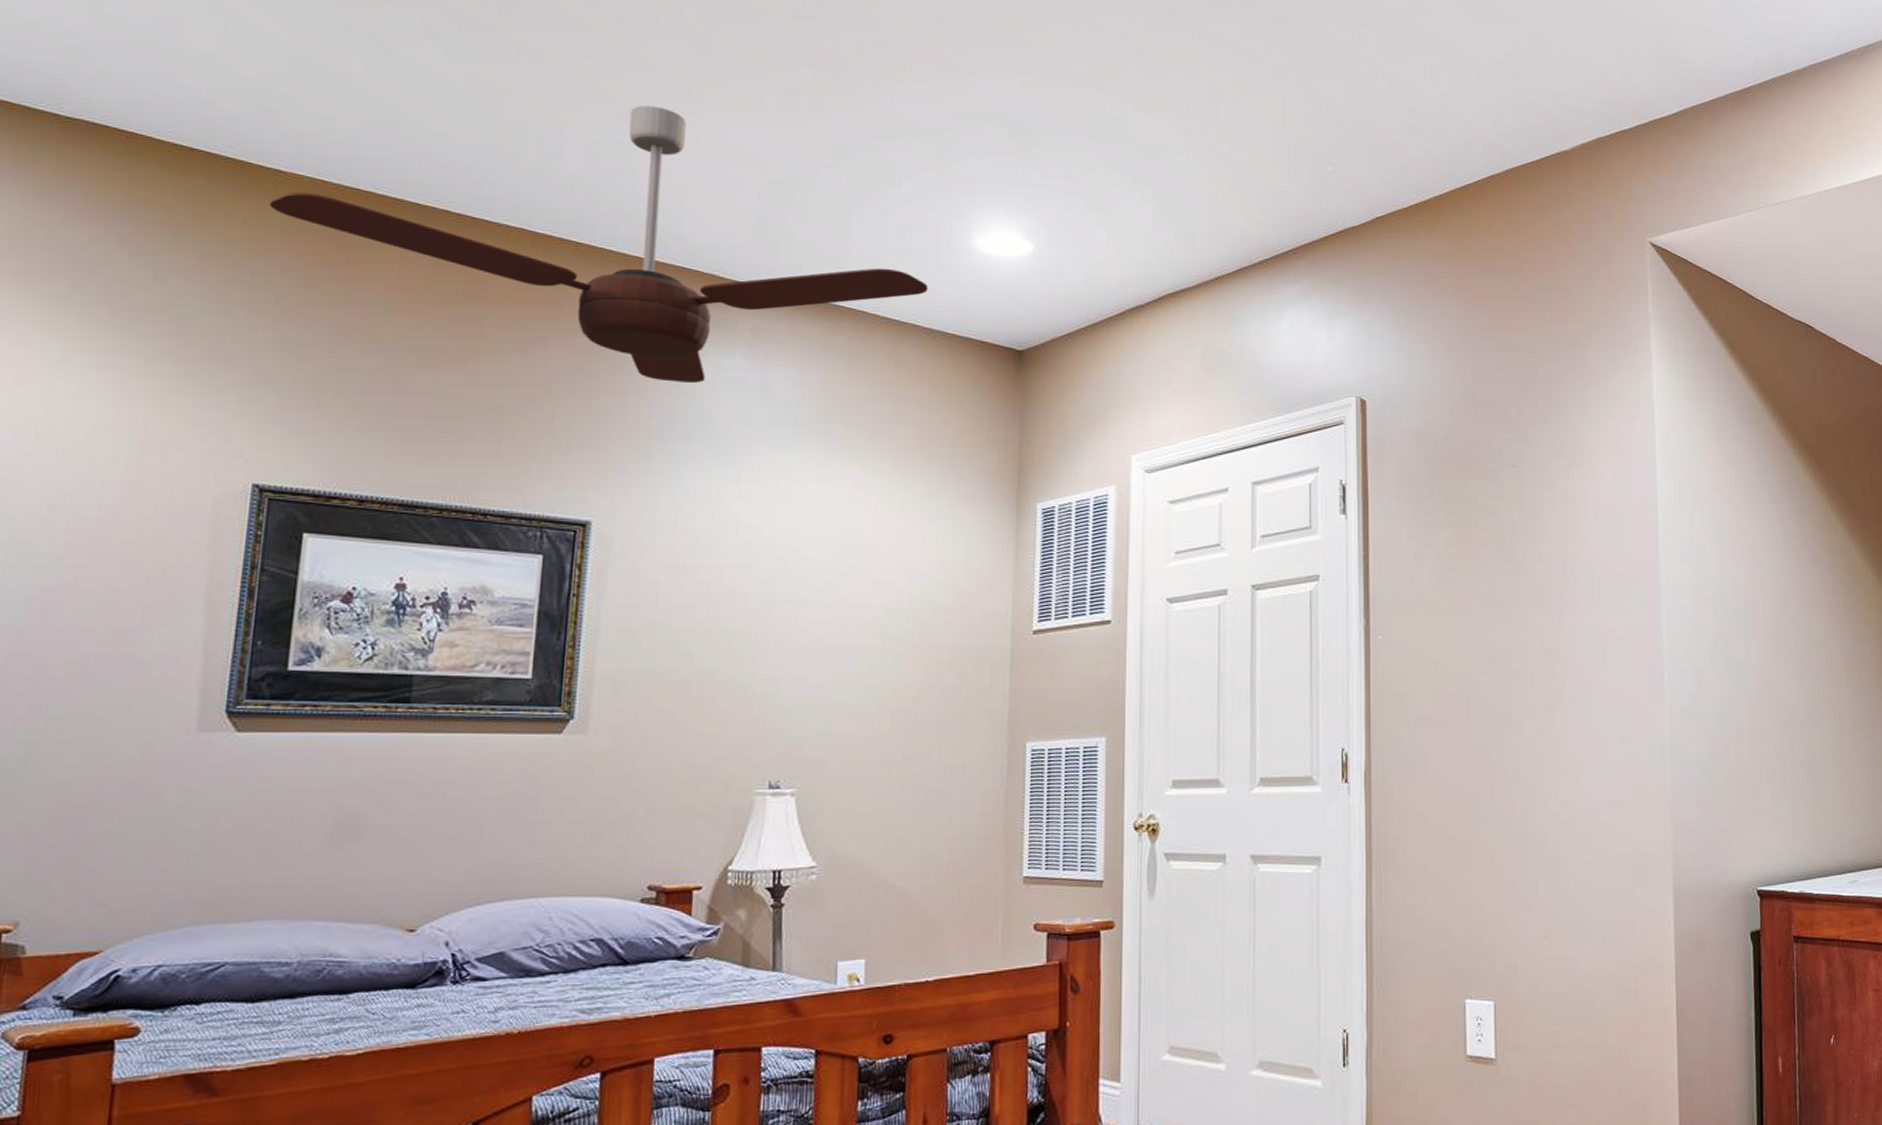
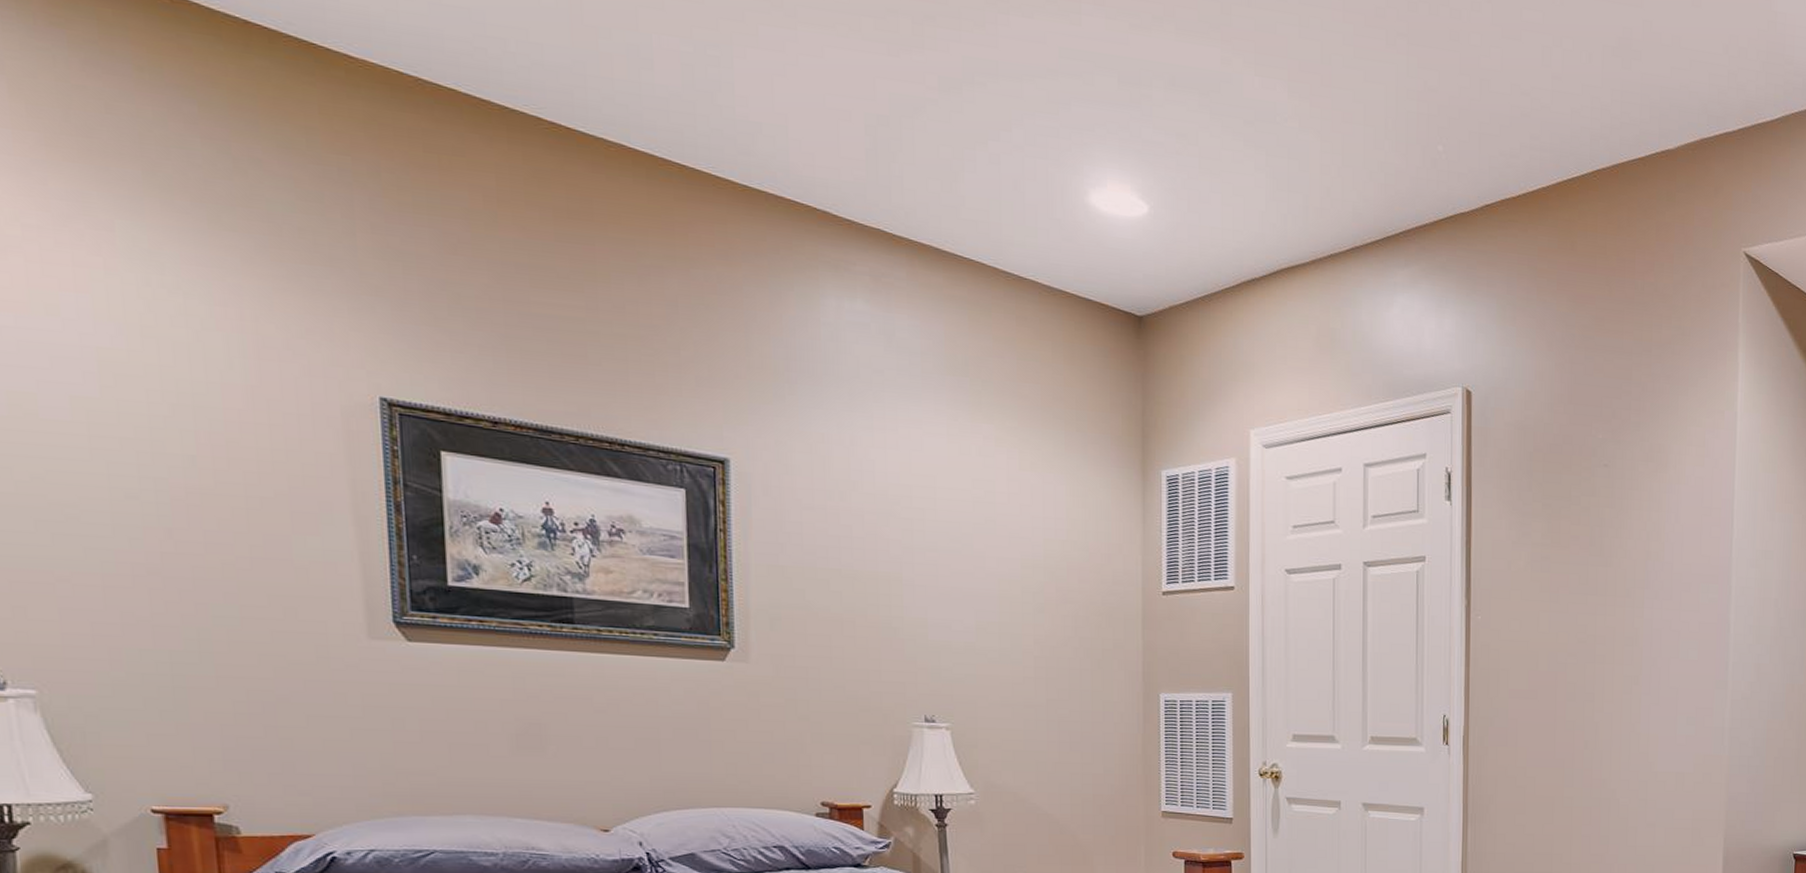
ceiling fan: present [269,105,928,384] -> none [344,14,1045,326]

